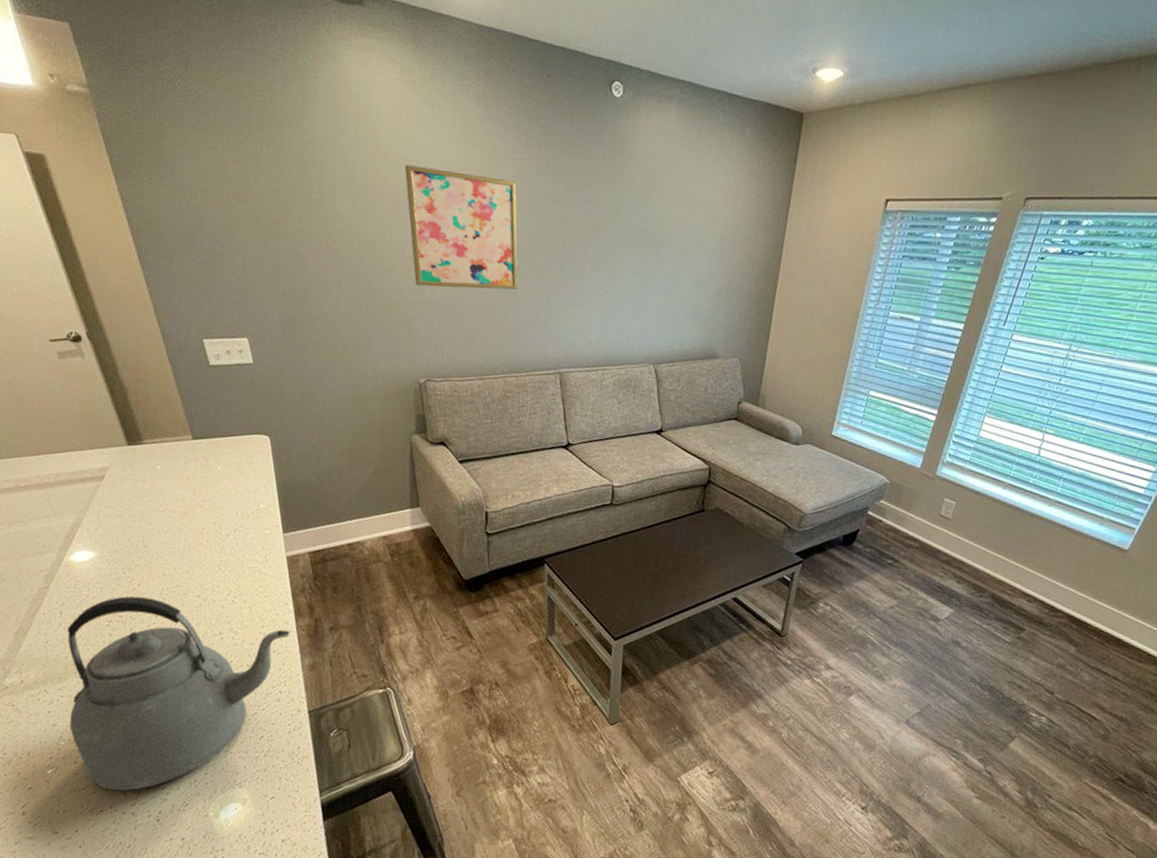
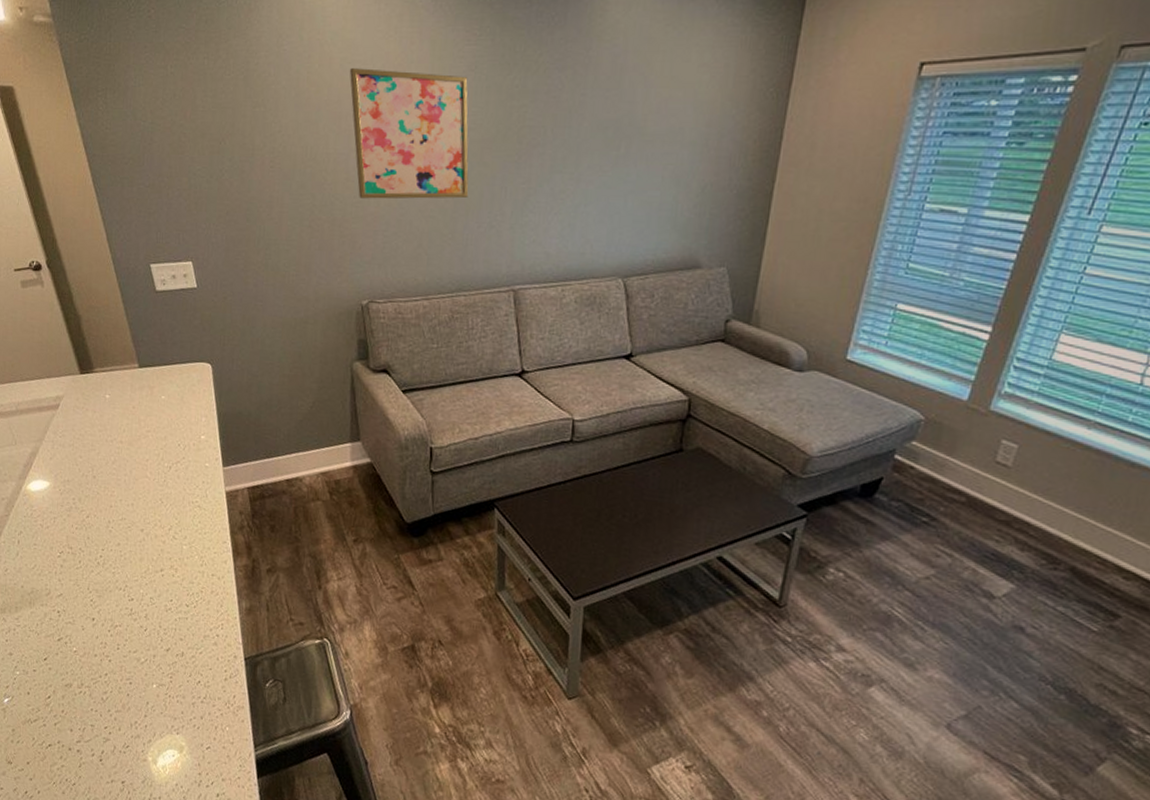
kettle: present [67,596,290,791] -> none [23,527,228,727]

